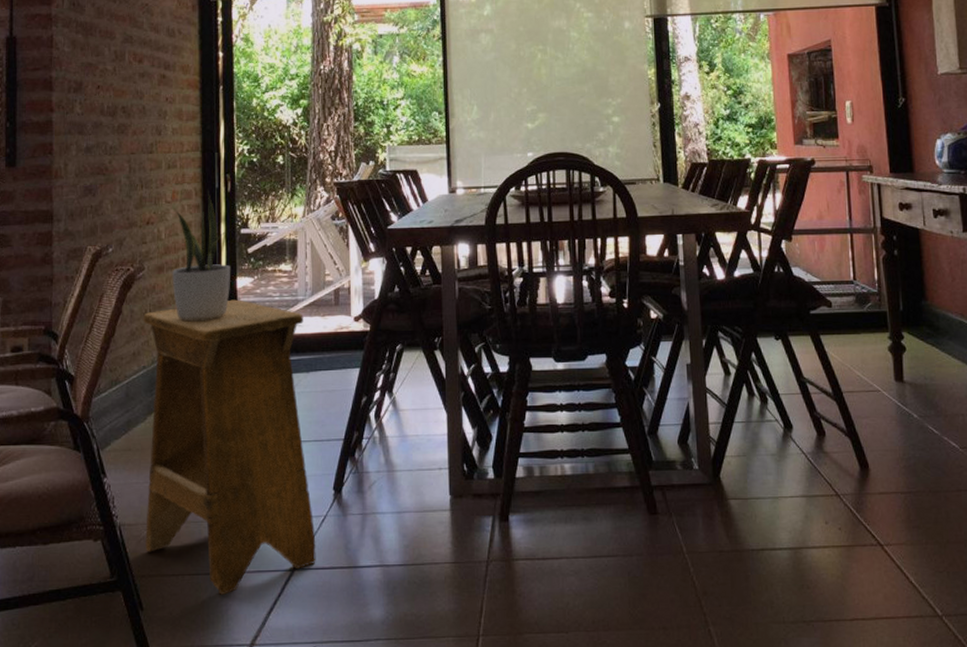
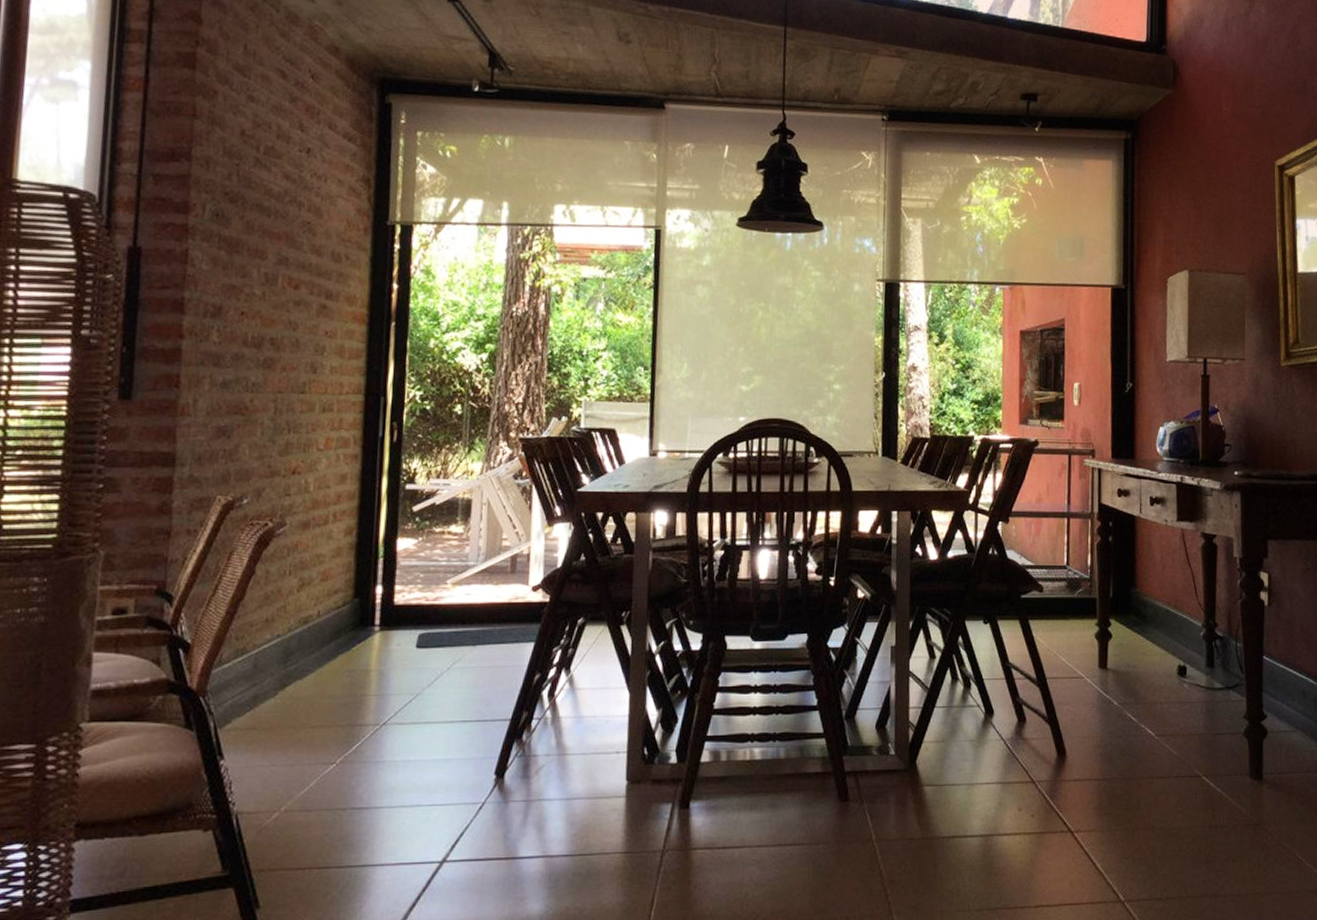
stool: present [143,299,316,595] -> none [266,562,474,890]
potted plant: present [172,189,230,322] -> none [319,437,391,586]

